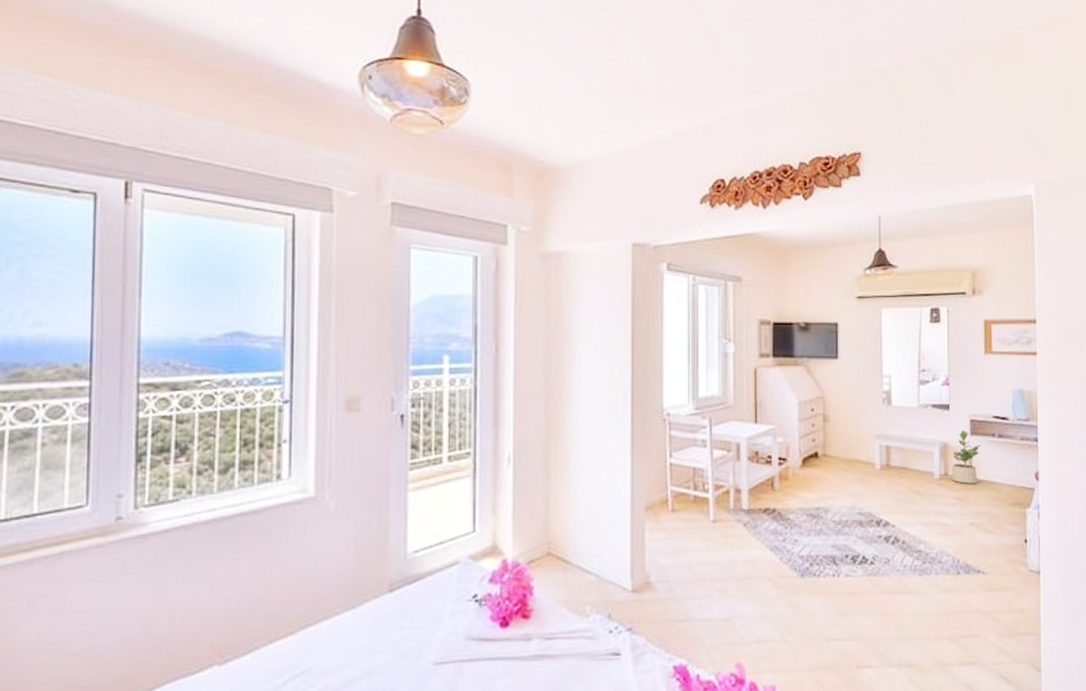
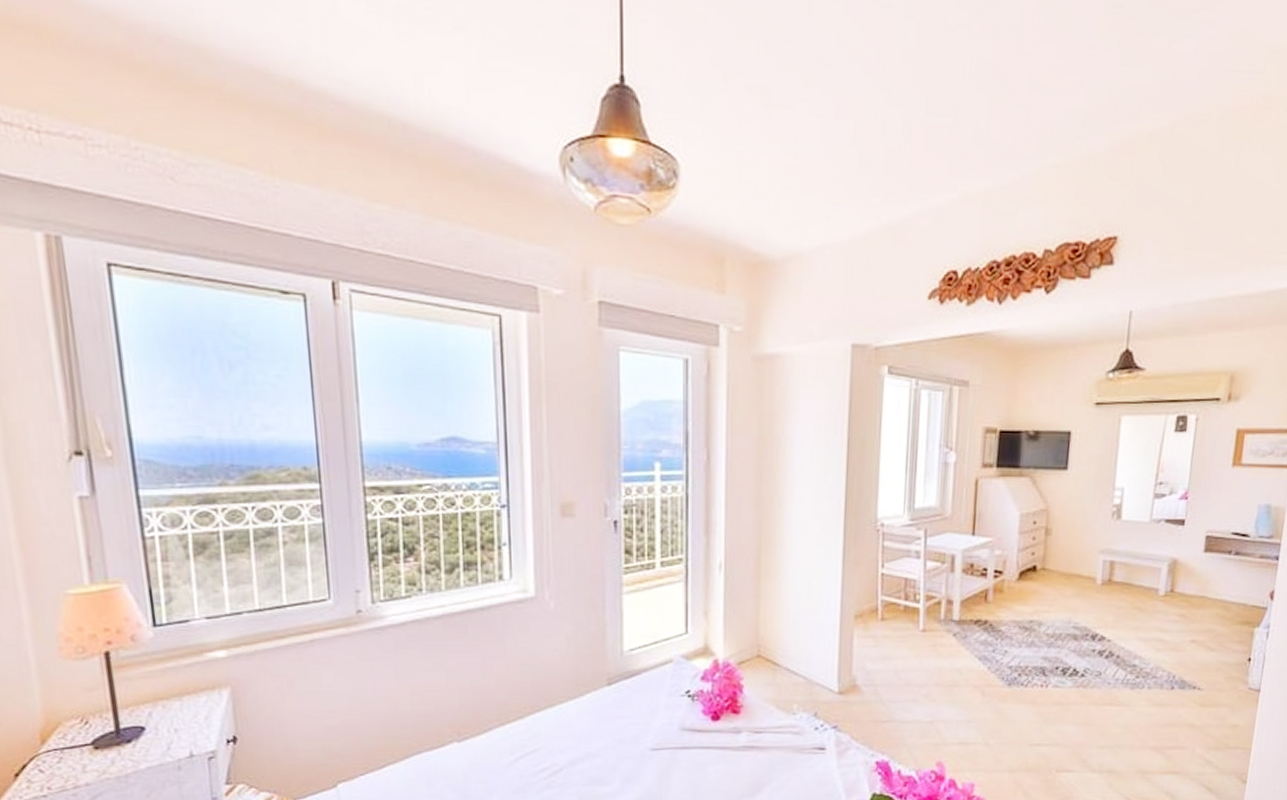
potted plant: present [951,430,981,484] -> none [1177,547,1215,601]

